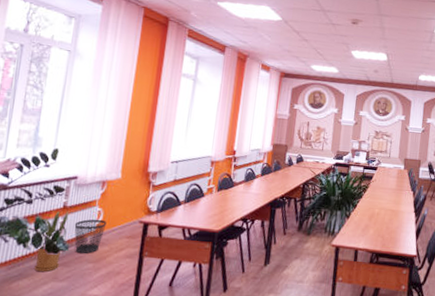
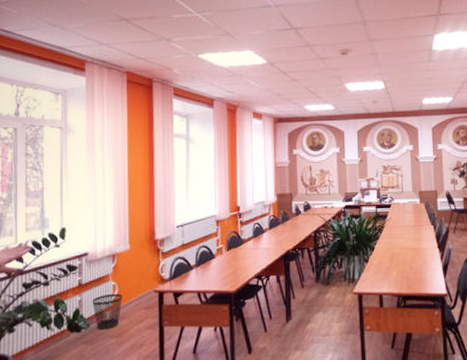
house plant: present [28,211,69,272] -> none [51,288,86,352]

